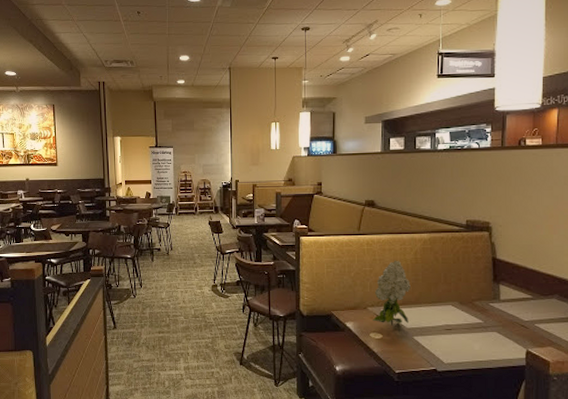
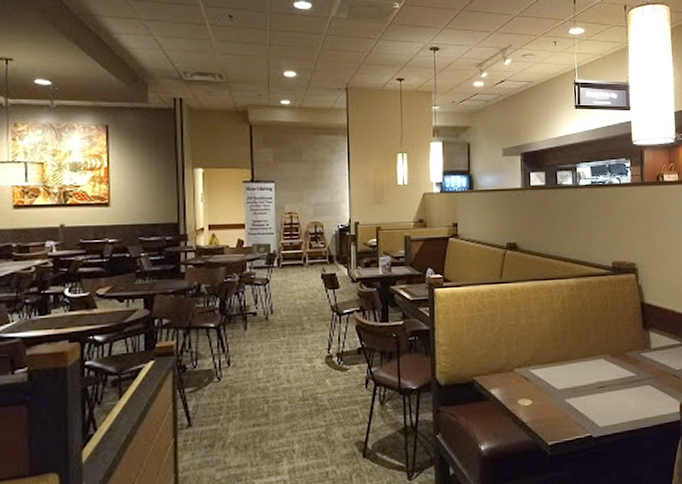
flower: present [372,260,411,327] -> none [519,310,560,390]

